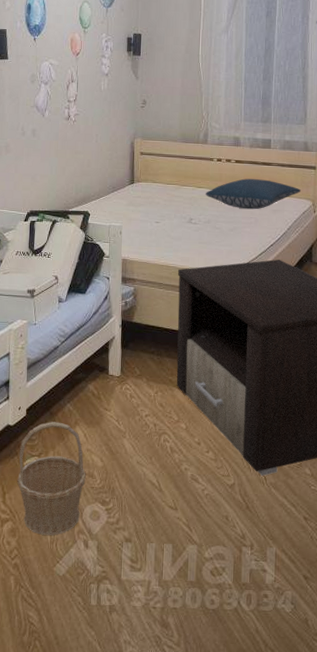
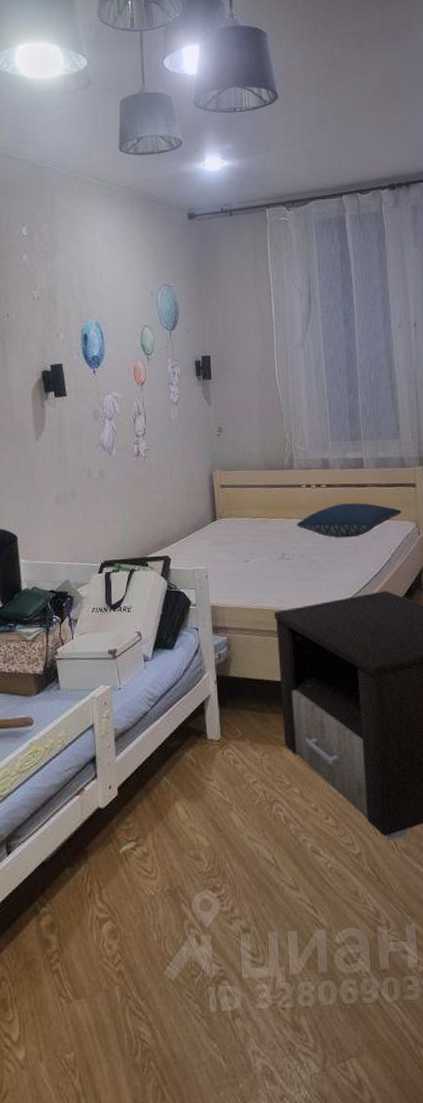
basket: present [17,422,86,535] -> none [113,799,192,934]

